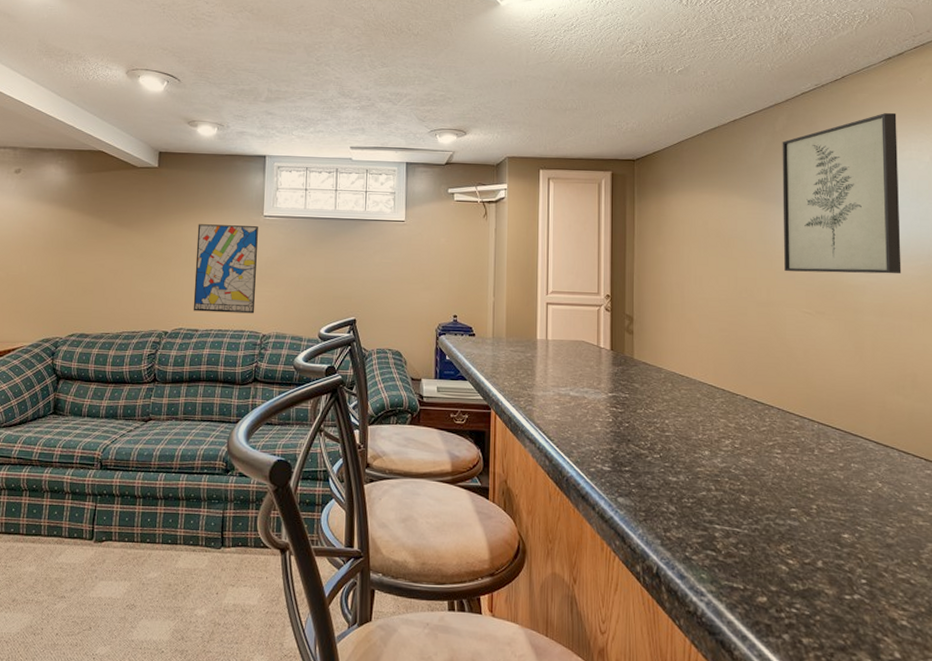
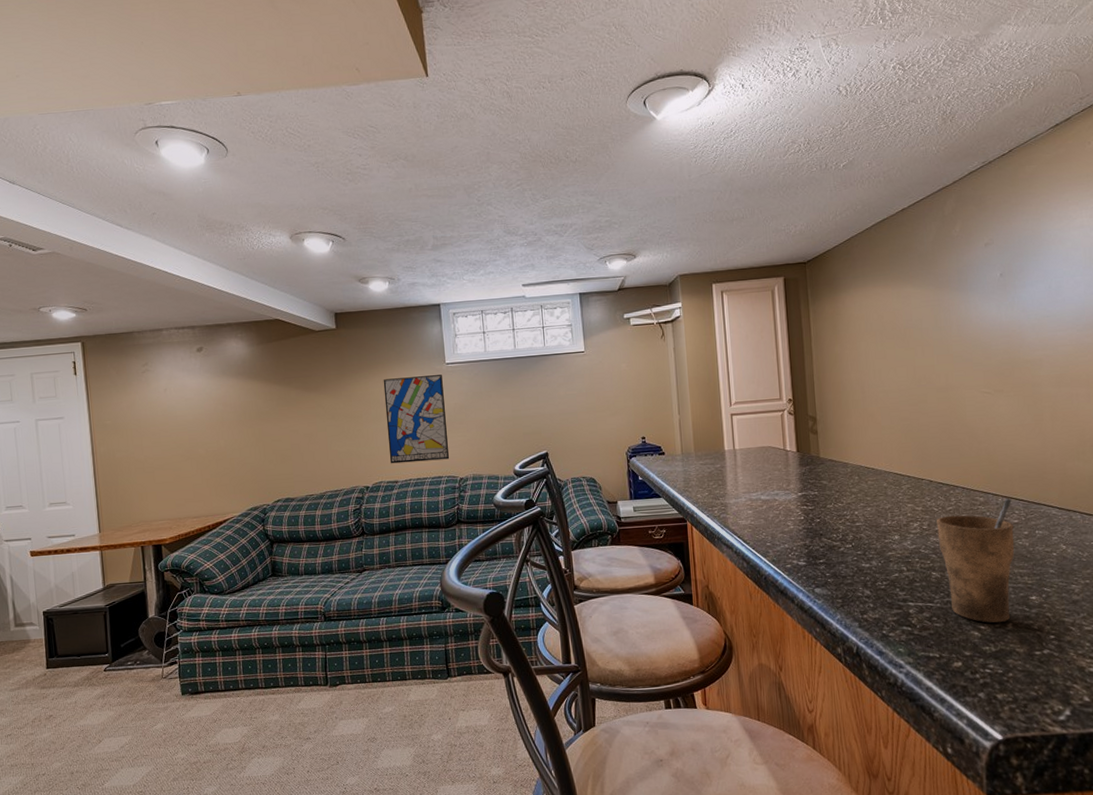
cup: none [749,425,829,559] -> present [936,498,1015,623]
wall art: present [782,112,902,274] -> none [952,181,1077,355]

